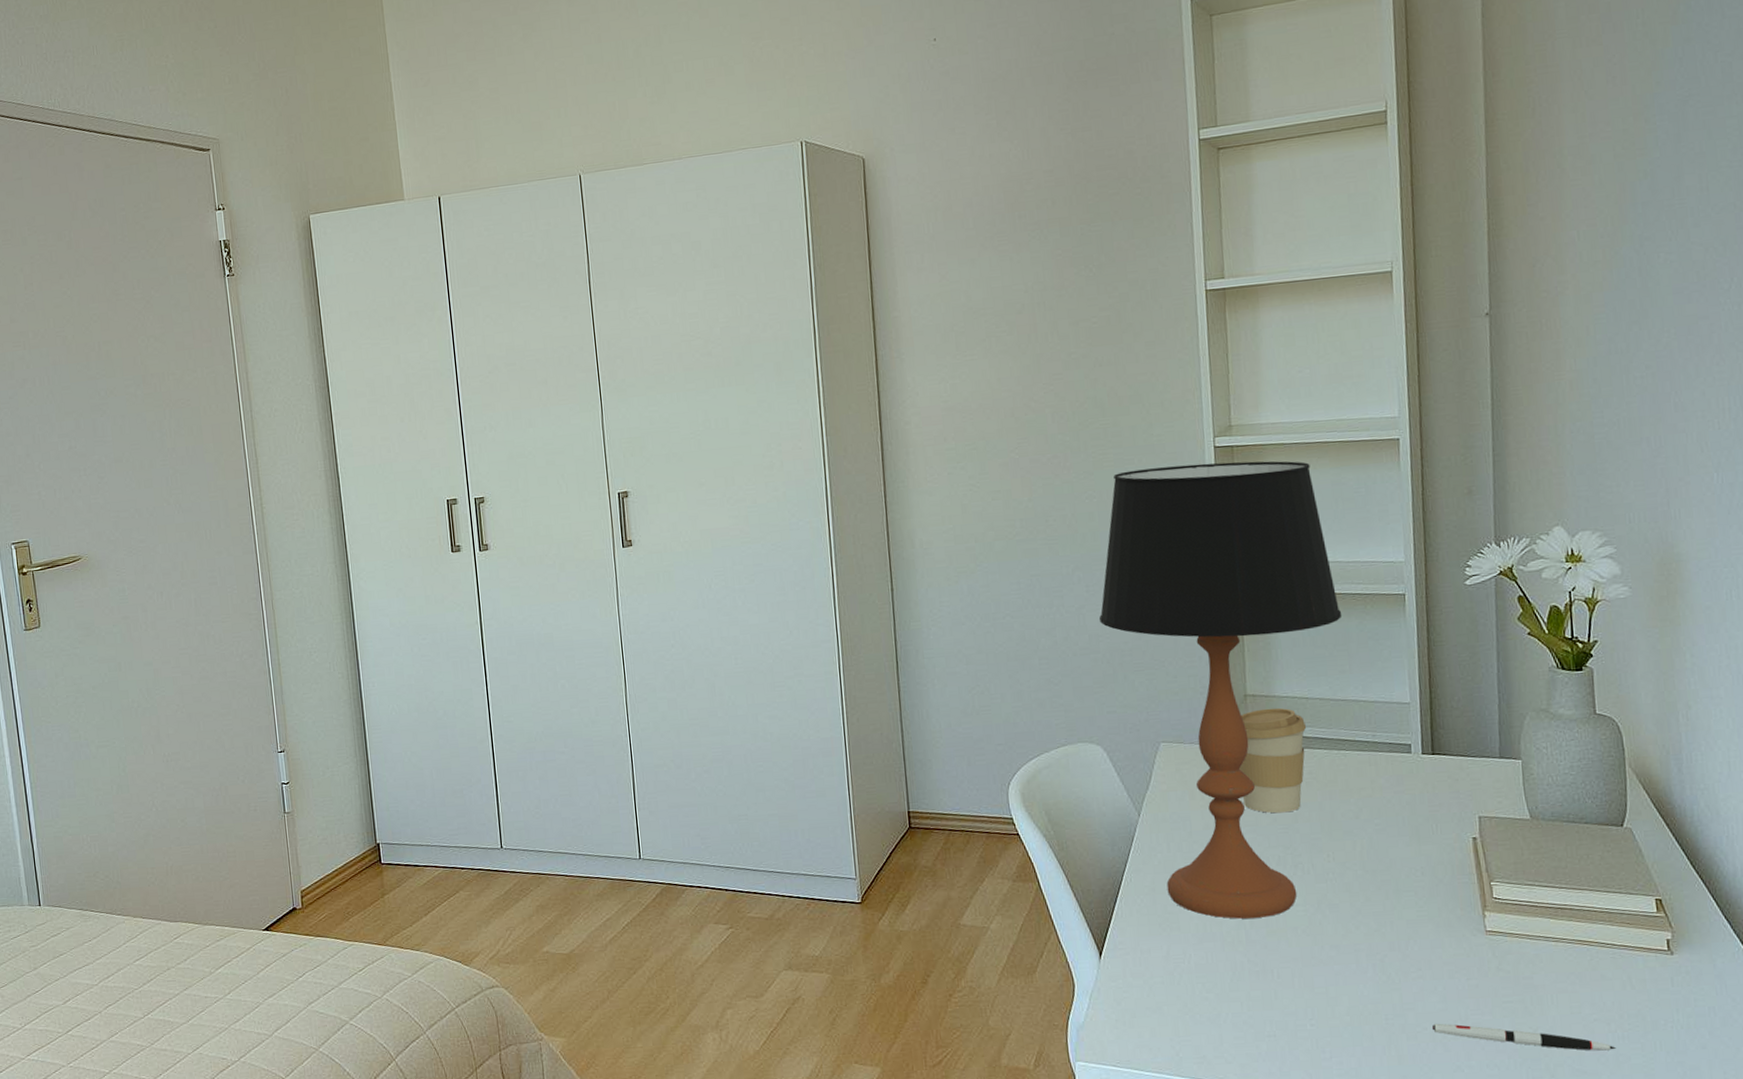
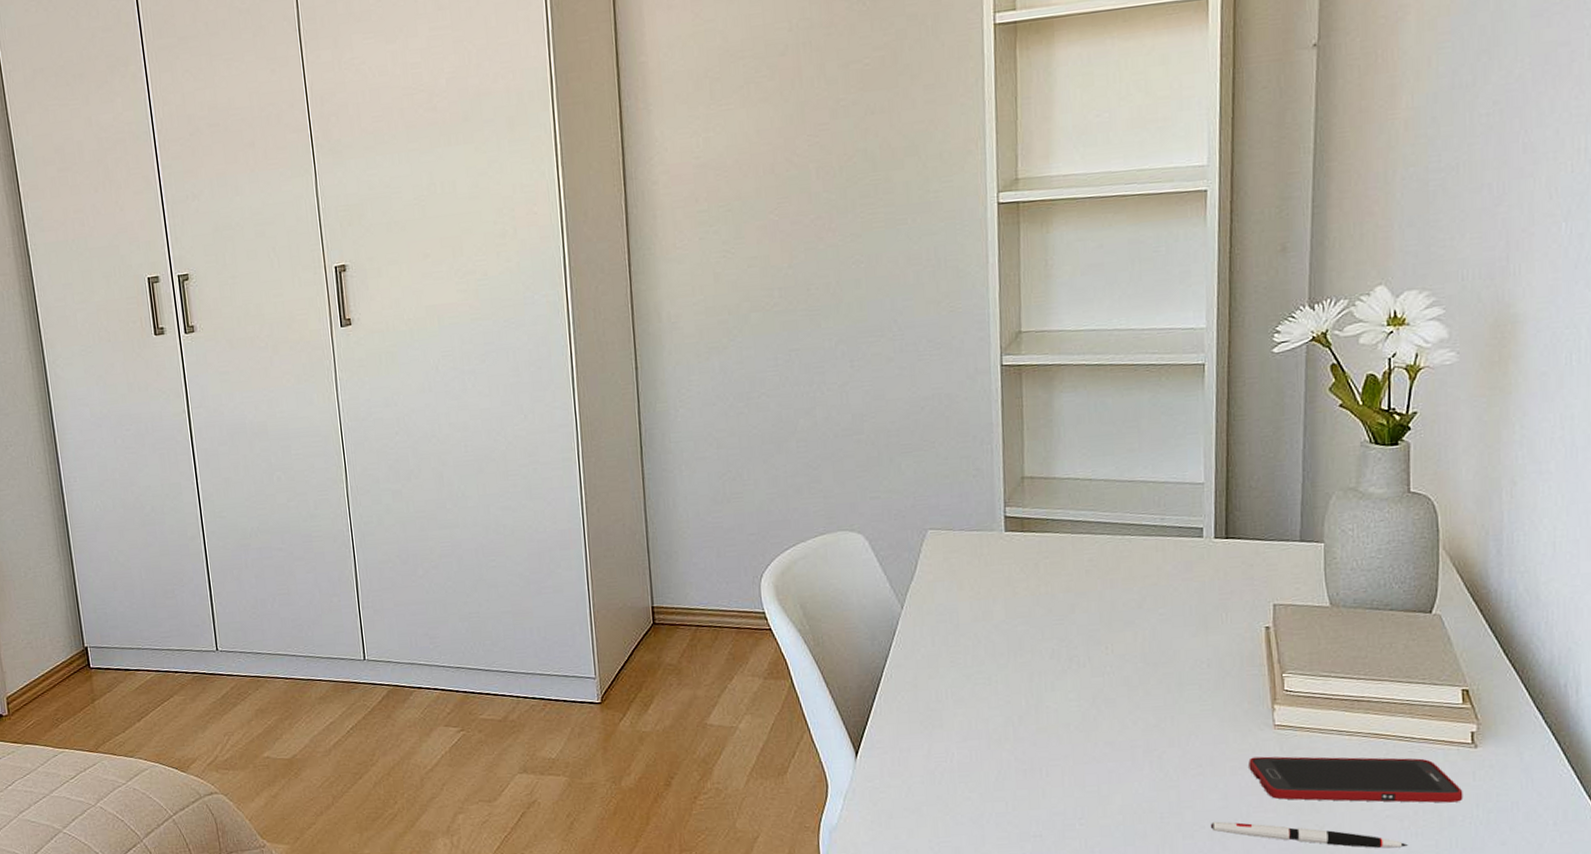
table lamp: present [1098,461,1343,919] -> none [863,217,1134,716]
coffee cup: present [1239,707,1307,814] -> none [1013,490,1089,604]
cell phone: none [1464,961,1664,1008] -> present [1248,756,1463,803]

